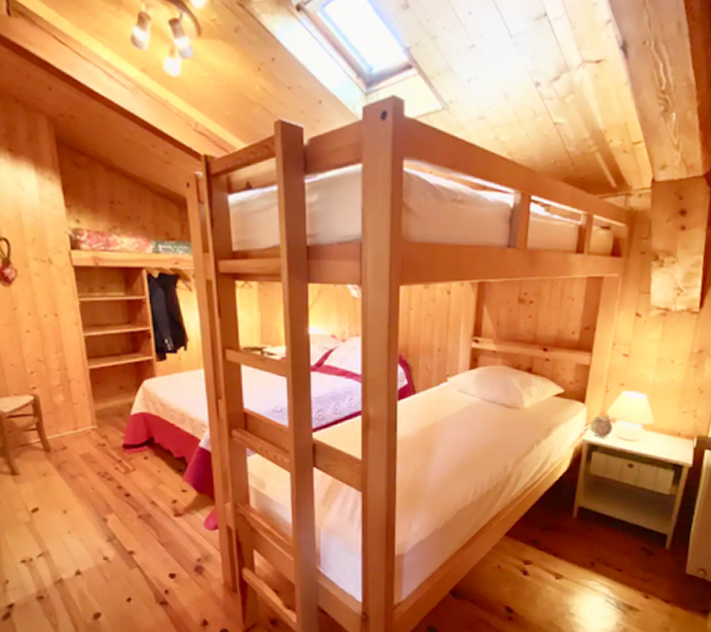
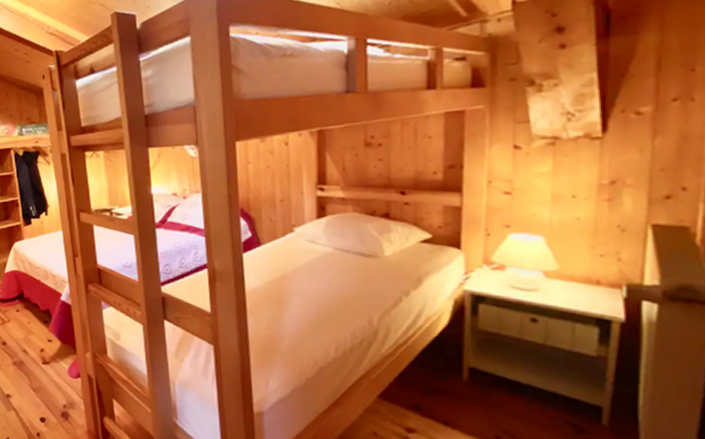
alarm clock: present [589,413,613,437] -> none [470,259,502,287]

